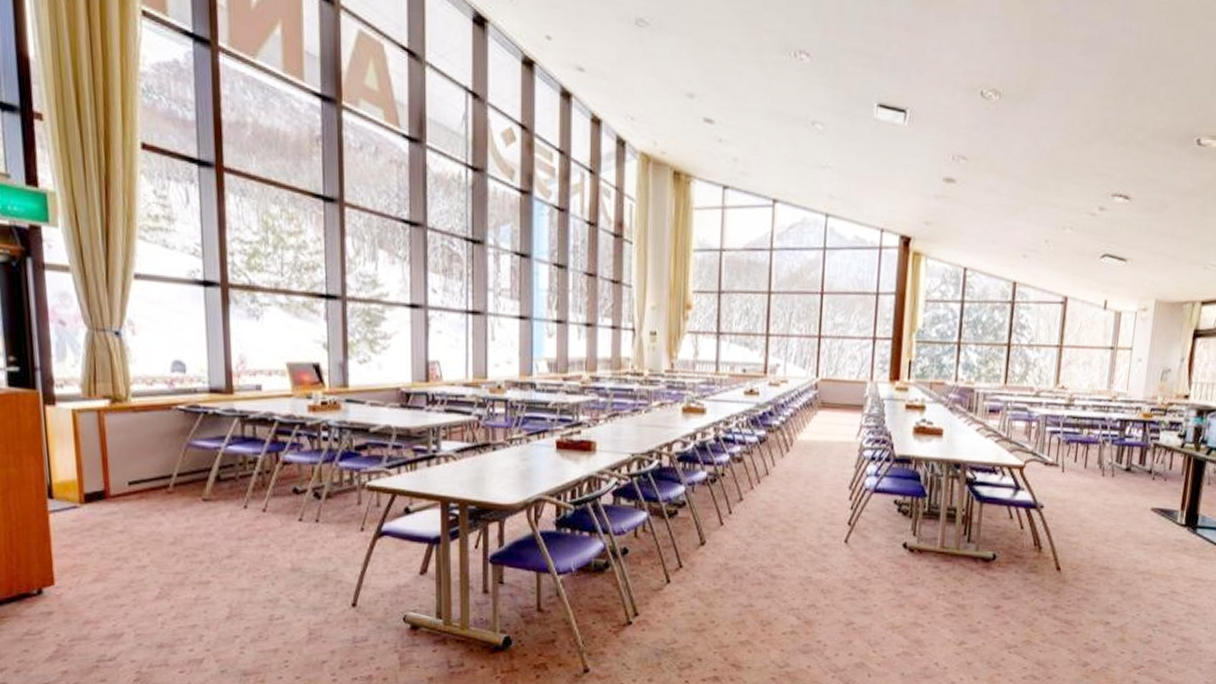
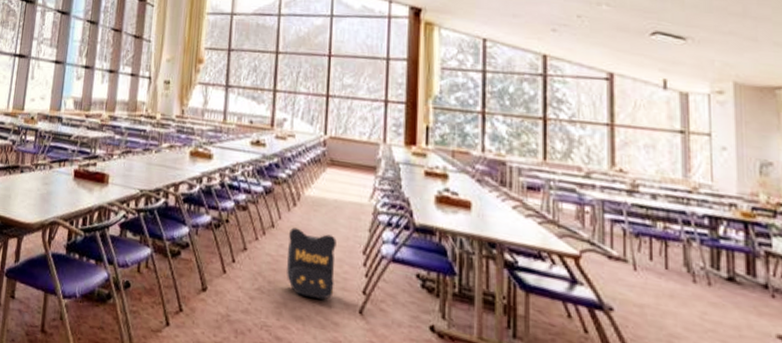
backpack: none [780,473,826,535] -> present [286,227,337,300]

